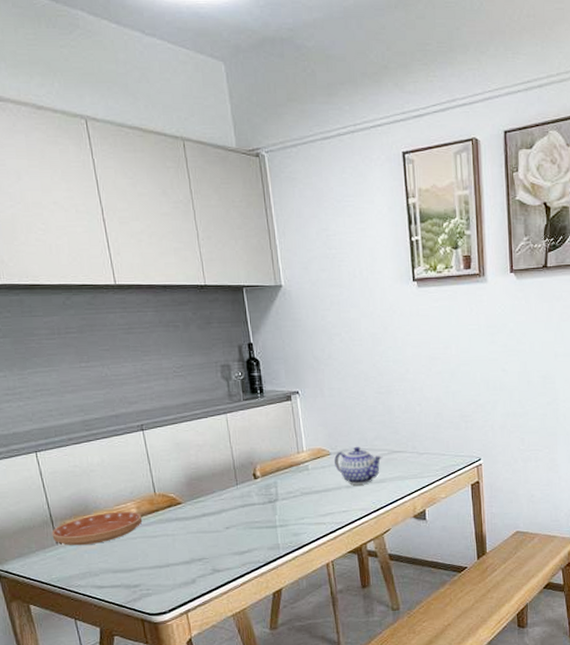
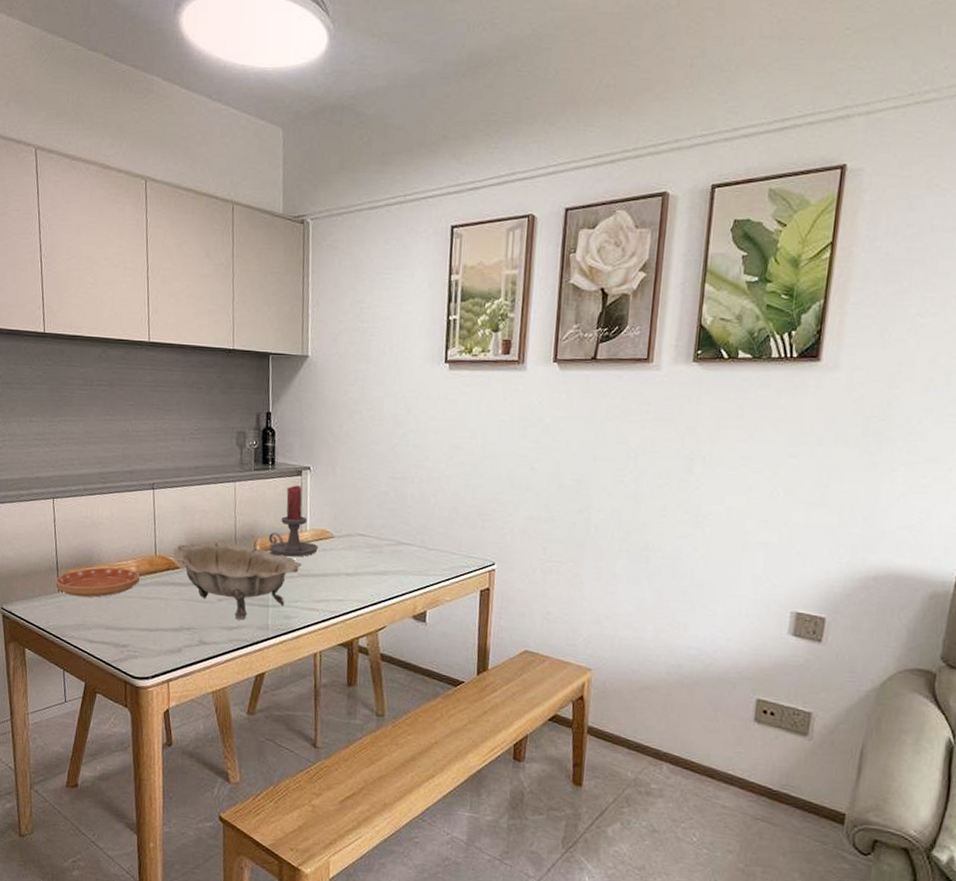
decorative bowl: none [173,471,303,544] -> present [173,540,302,620]
candle holder: none [267,410,317,478] -> present [268,485,318,557]
teapot: present [334,446,383,485] -> none [337,532,388,574]

